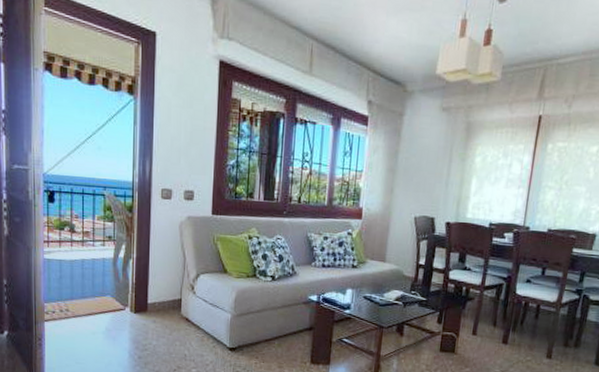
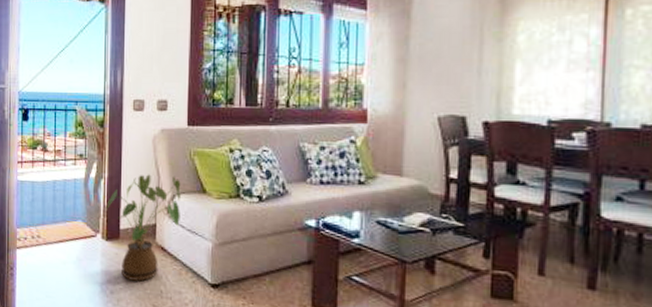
house plant: none [134,256,205,348] -> present [105,174,181,282]

